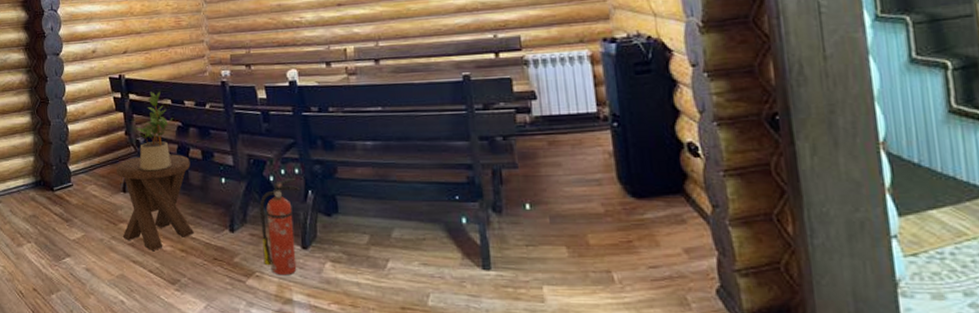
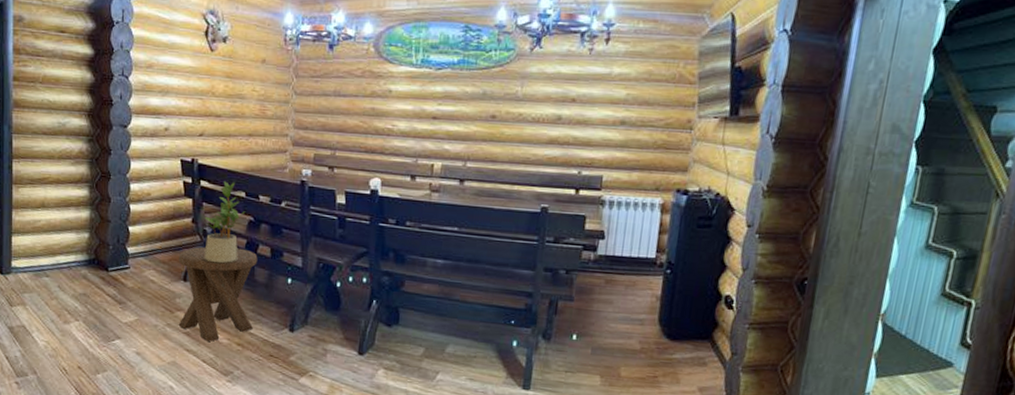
fire extinguisher: present [259,179,301,276] -> none [319,286,366,378]

